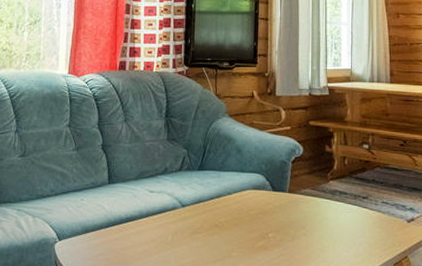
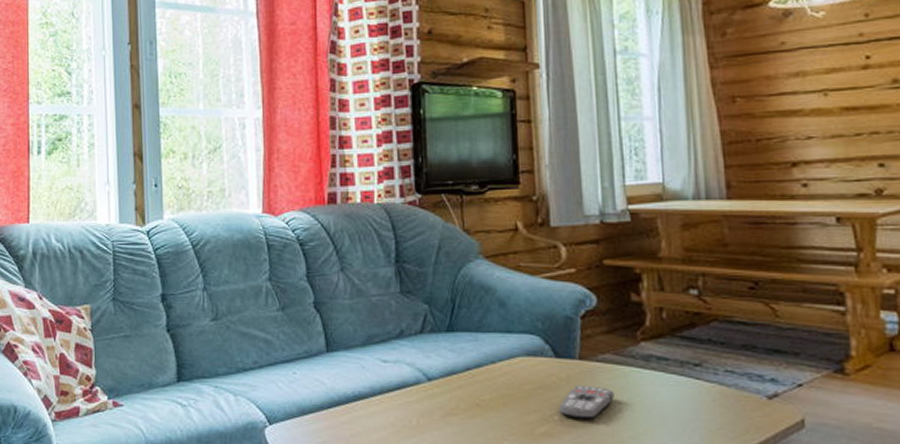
remote control: none [272,211,310,237] -> present [559,385,614,420]

